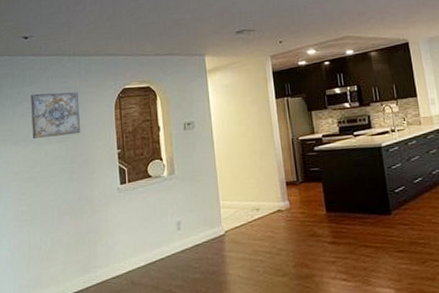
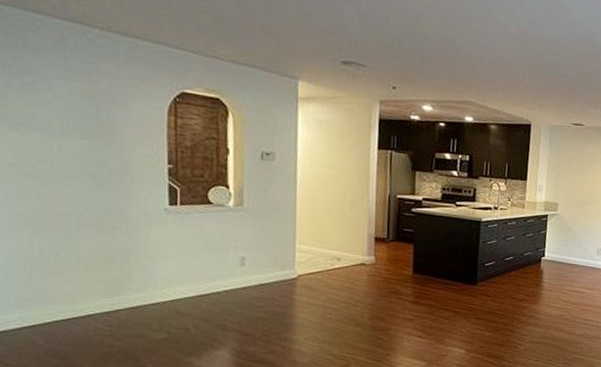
wall art: present [31,92,81,139] -> none [36,66,116,134]

